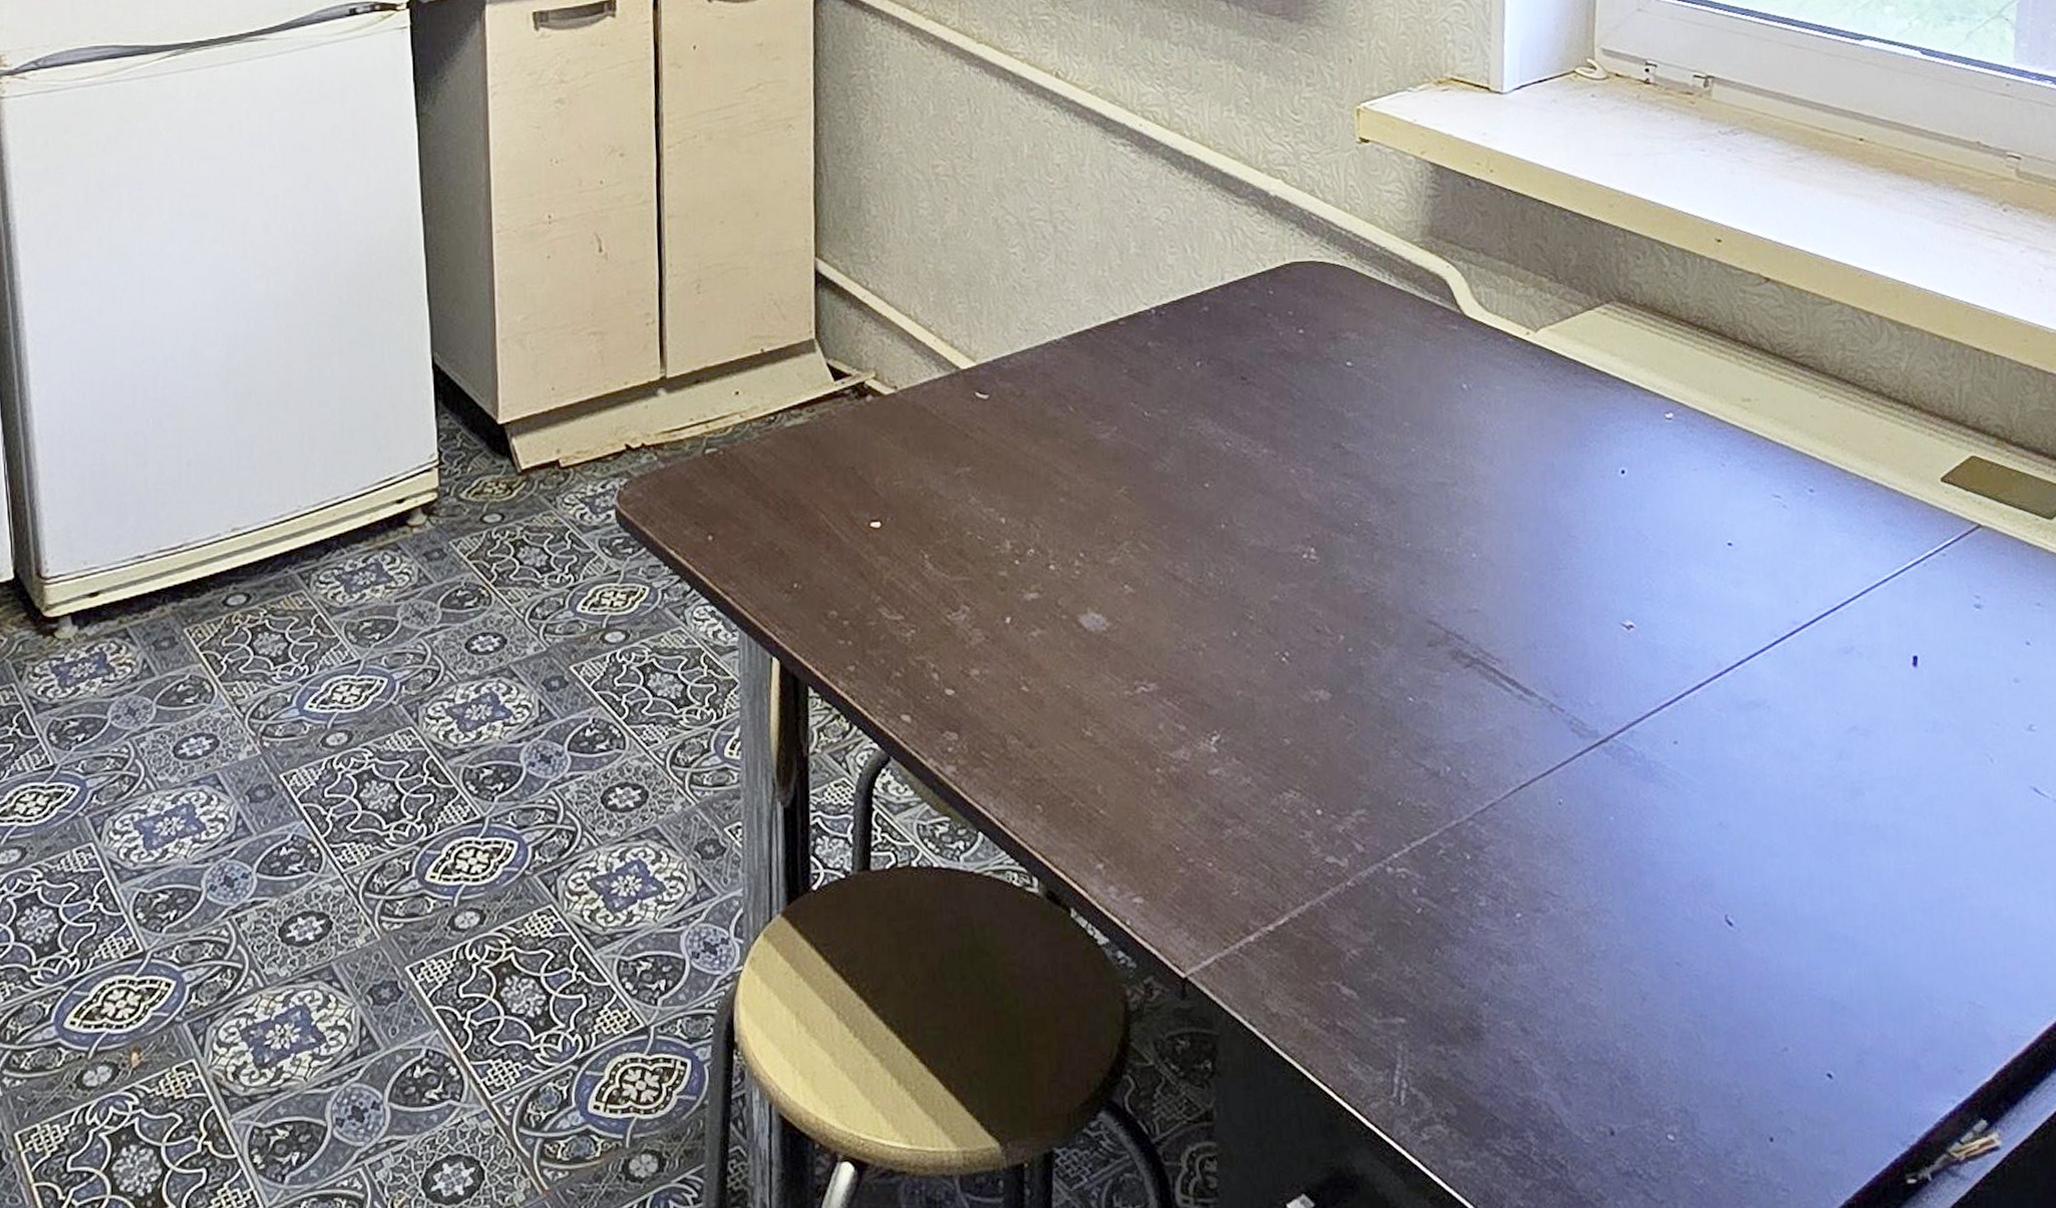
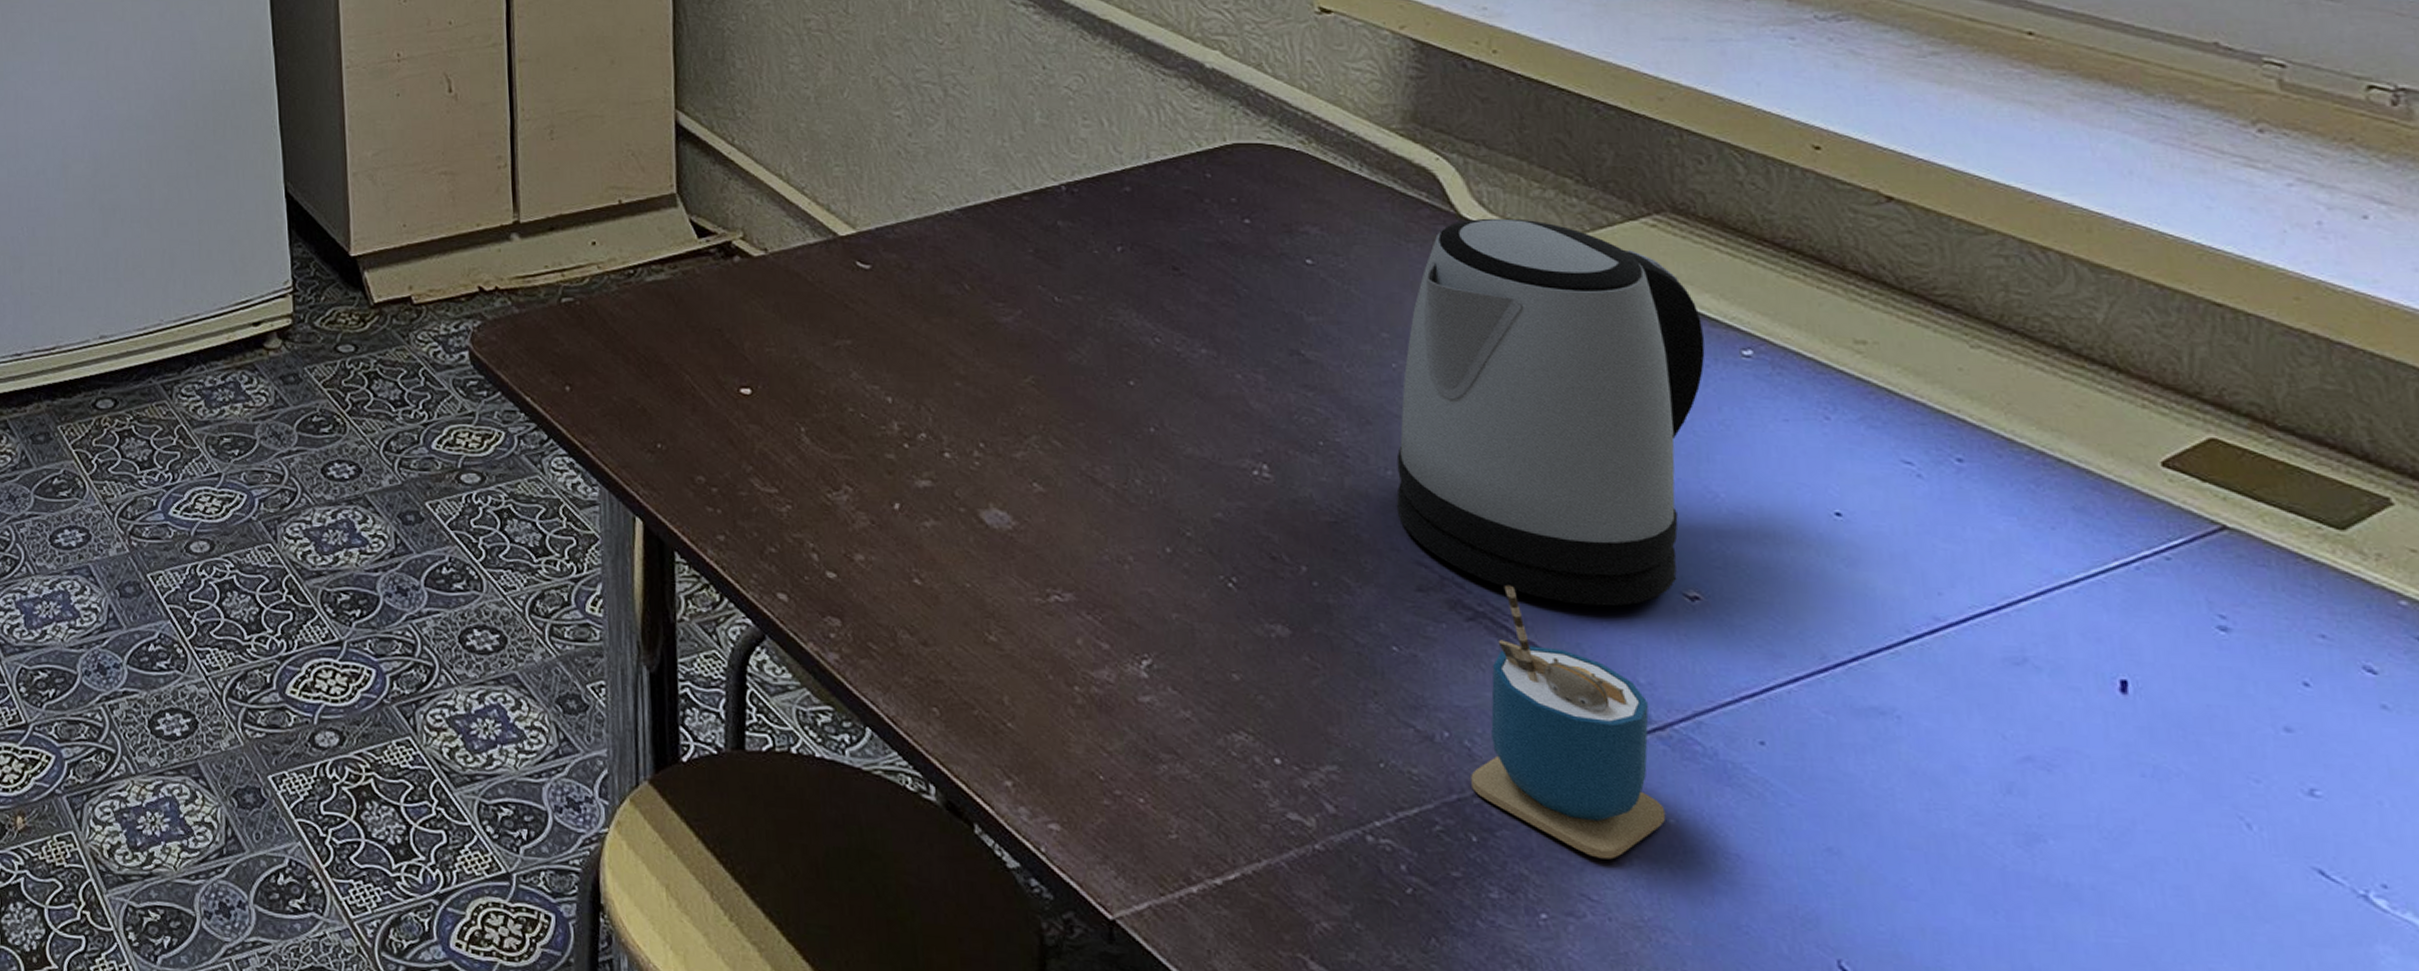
kettle: none [1413,314,1640,643] -> present [1396,218,1705,606]
cup: none [1466,632,1608,859] -> present [1471,584,1666,860]

